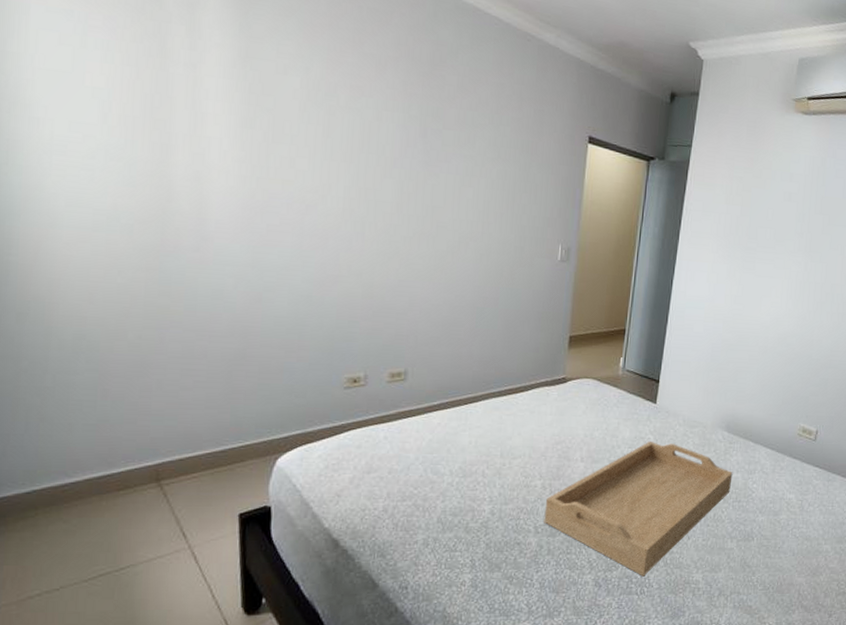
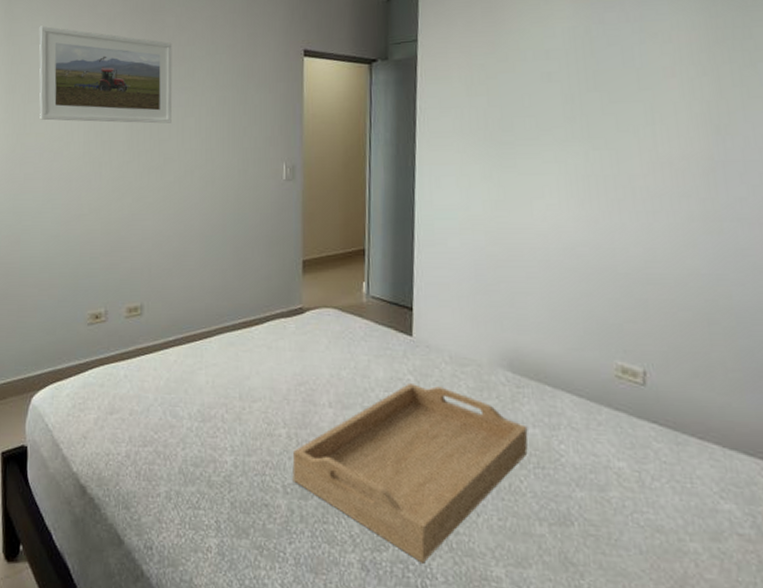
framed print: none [287,53,453,190] -> present [39,25,172,124]

